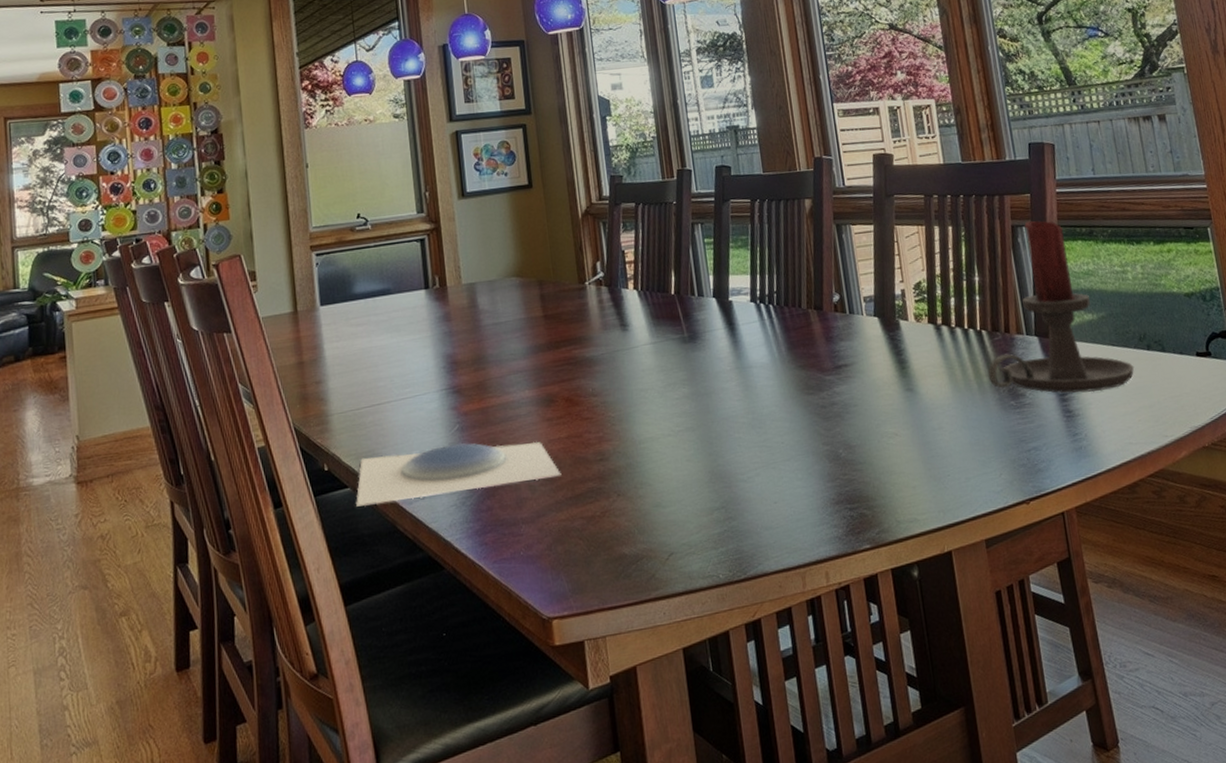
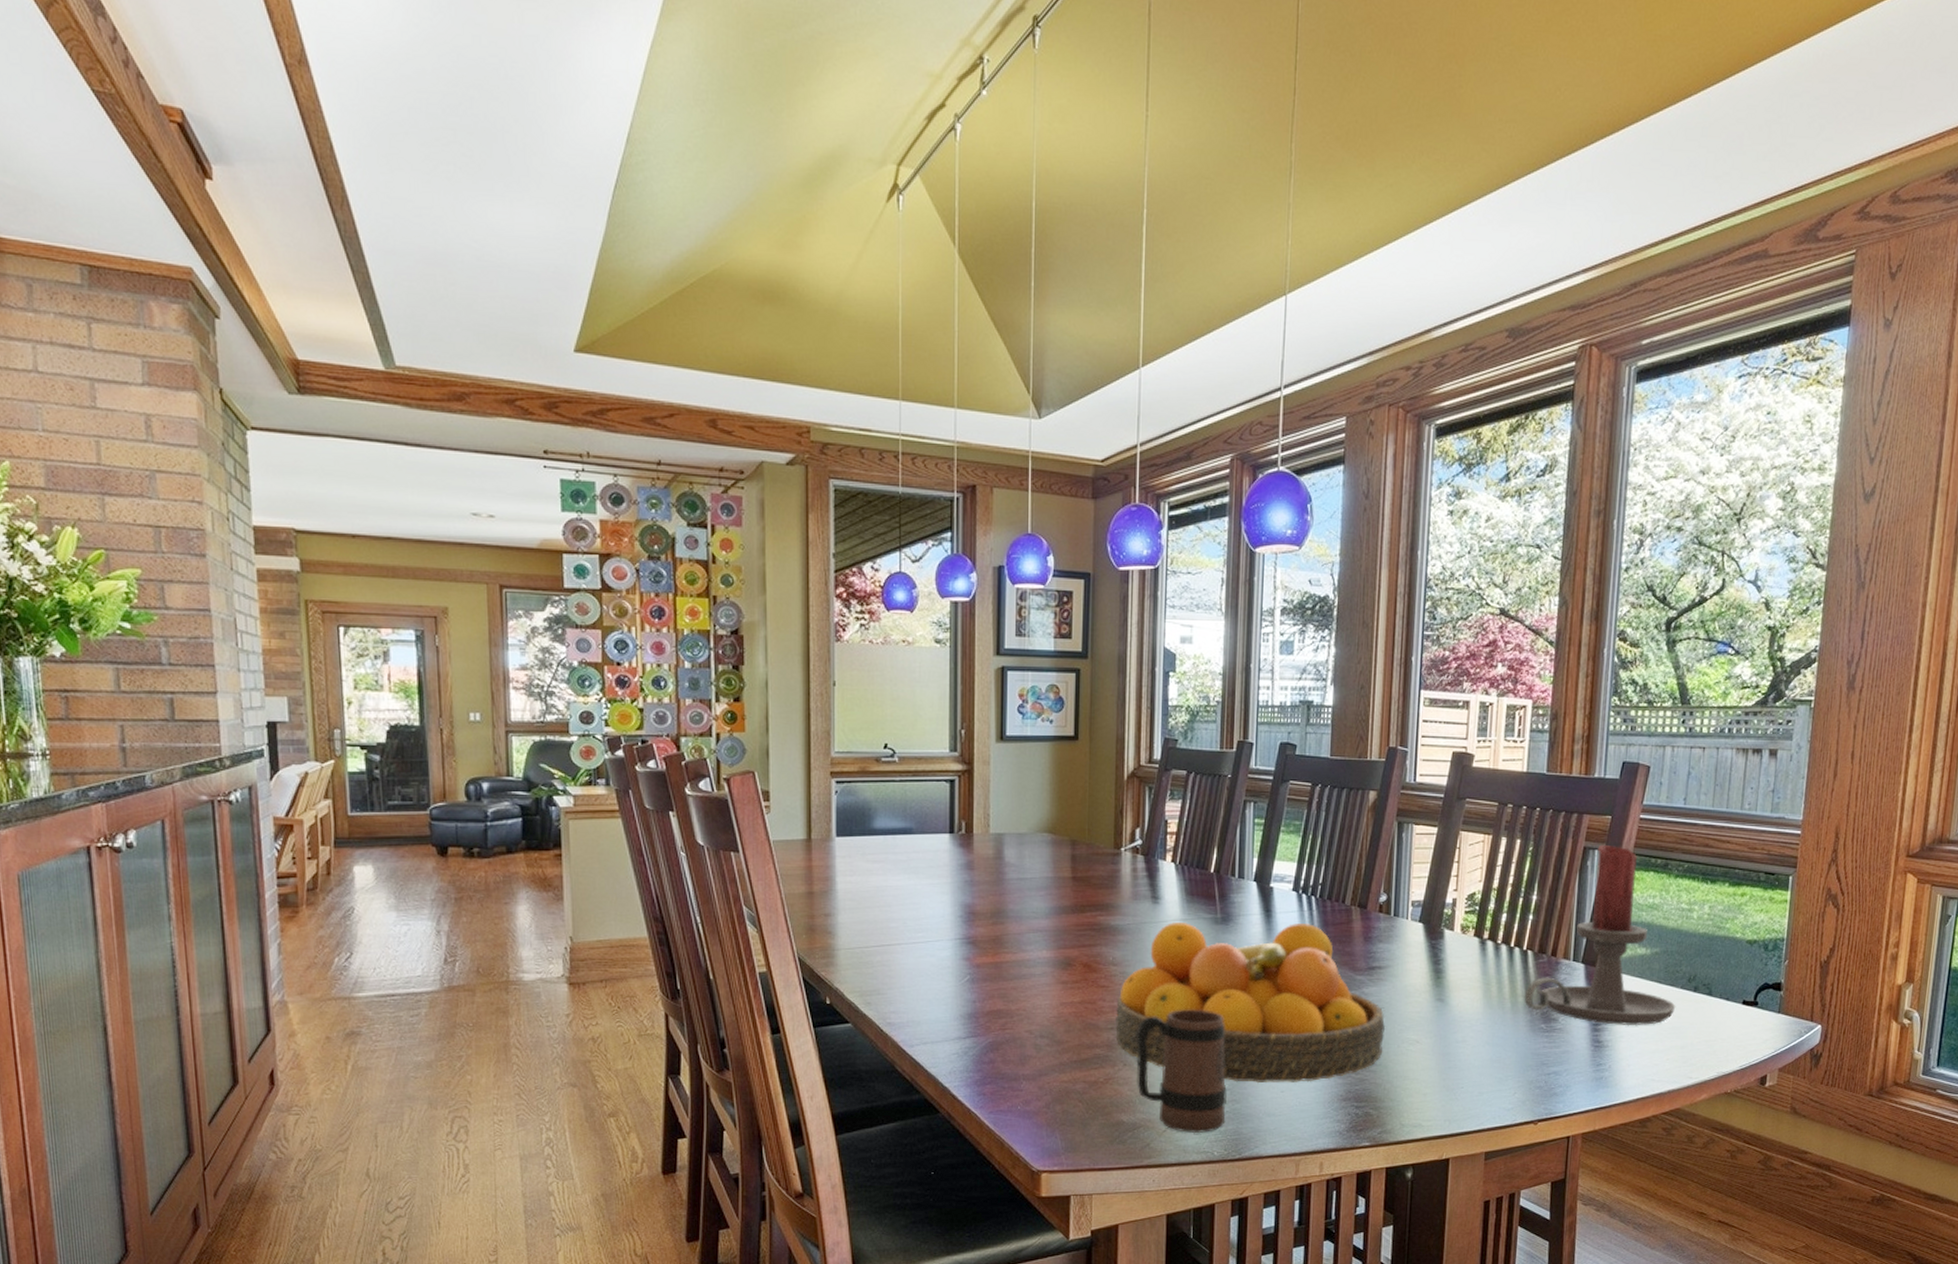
plate: present [356,441,562,507] -> none [856,995,1069,1043]
fruit bowl: none [602,330,865,499] -> present [1116,922,1386,1082]
mug: none [625,429,725,558] -> present [1136,1009,1227,1133]

